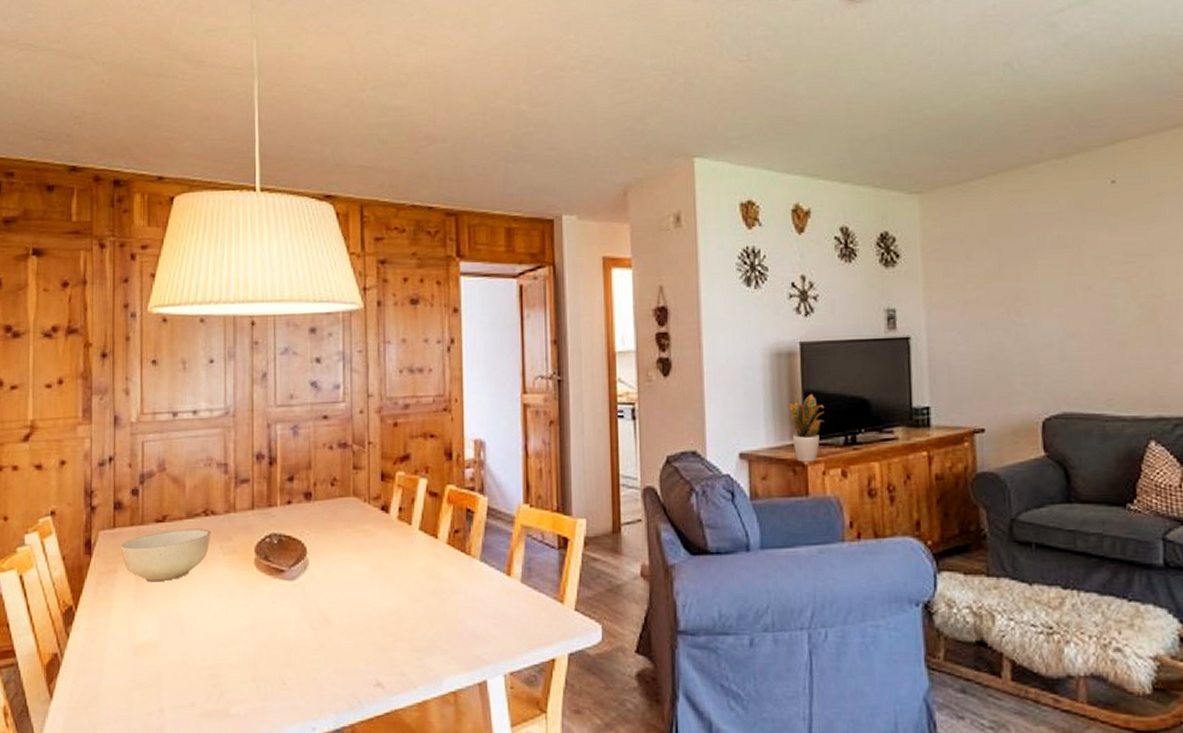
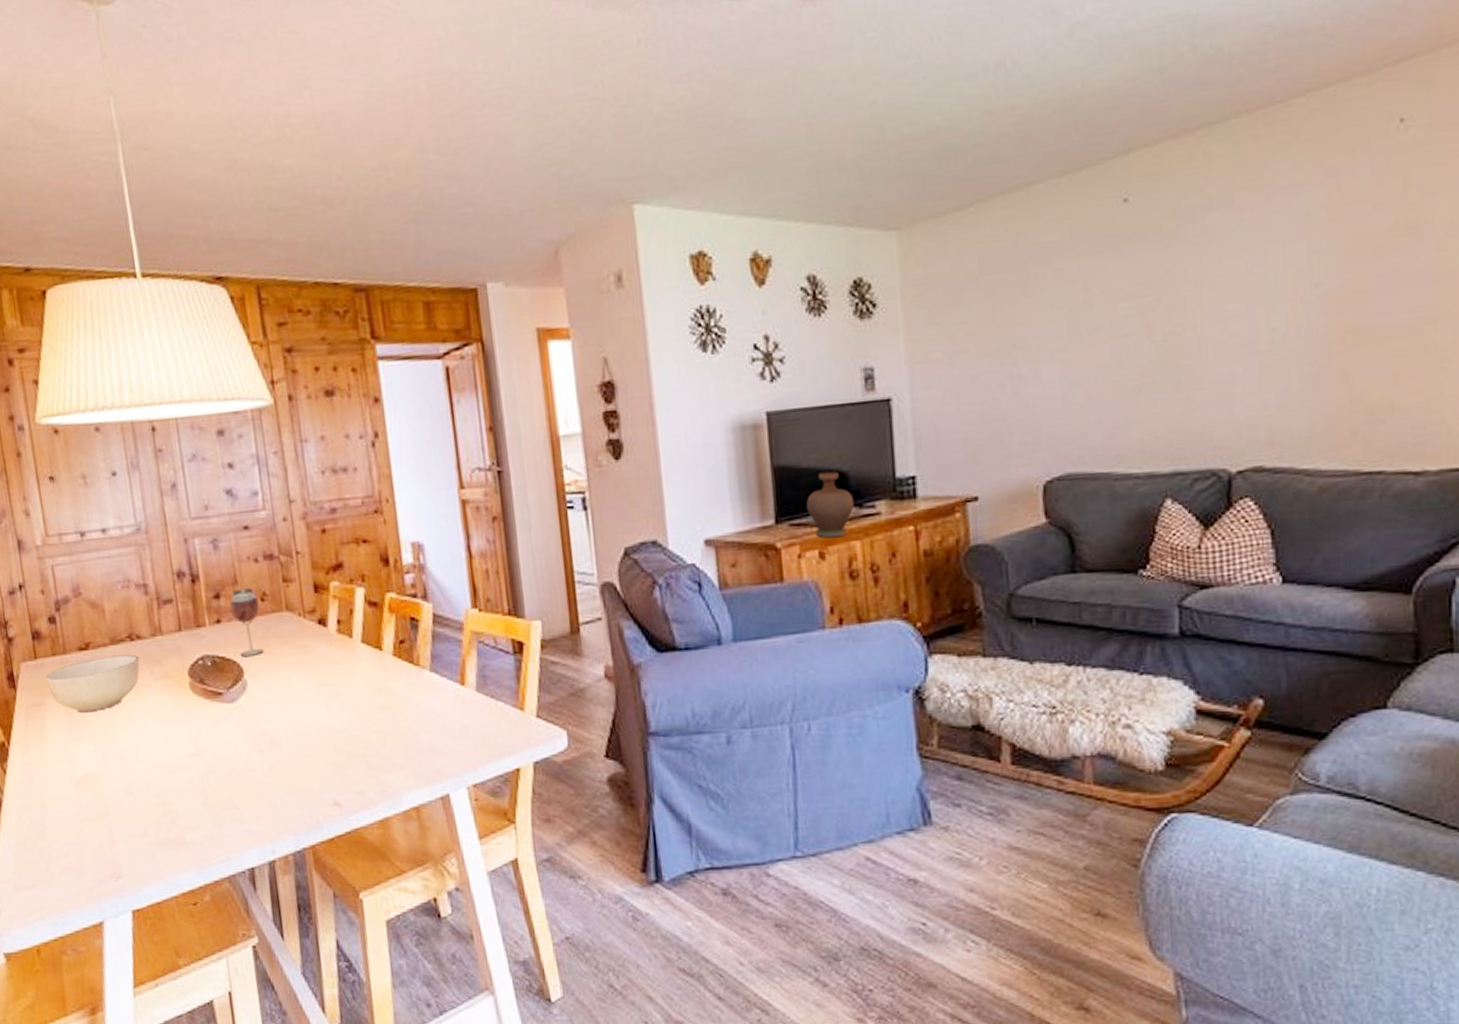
wineglass: none [302,473,328,537] -> present [230,588,263,656]
potted plant: present [789,392,825,462] -> none [757,468,798,546]
decorative vase: none [832,398,875,458] -> present [806,471,854,539]

